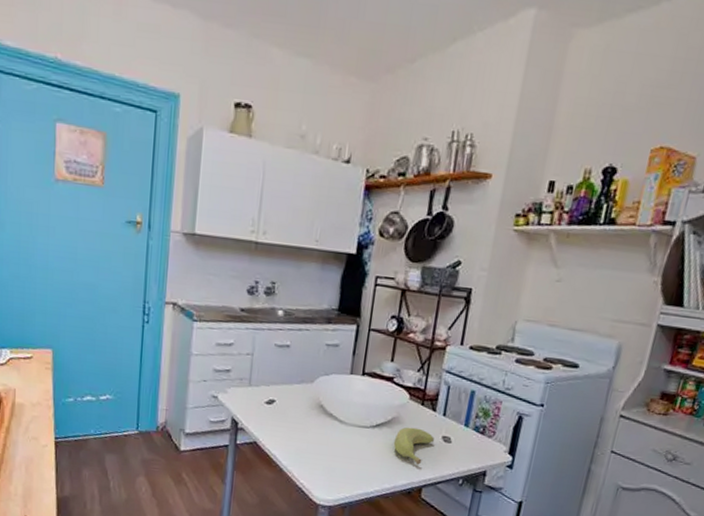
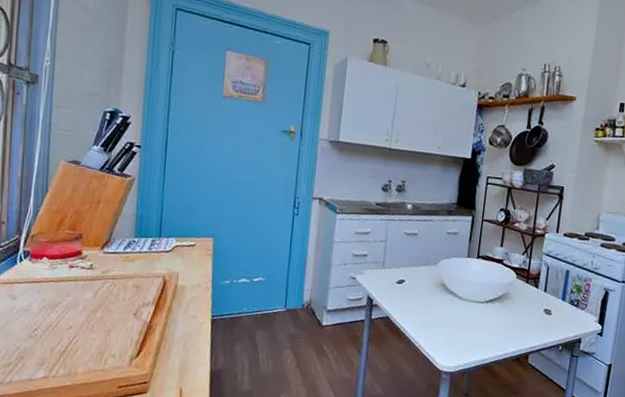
banana: present [393,427,435,466] -> none [504,301,538,335]

